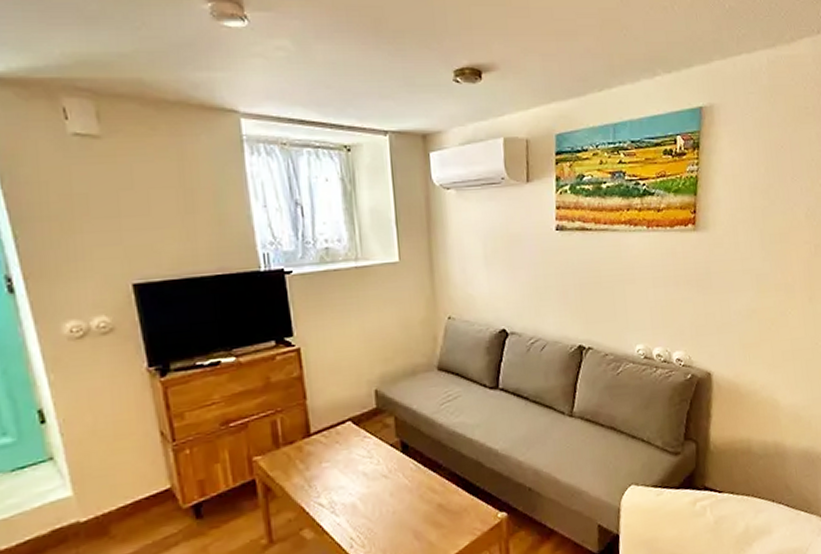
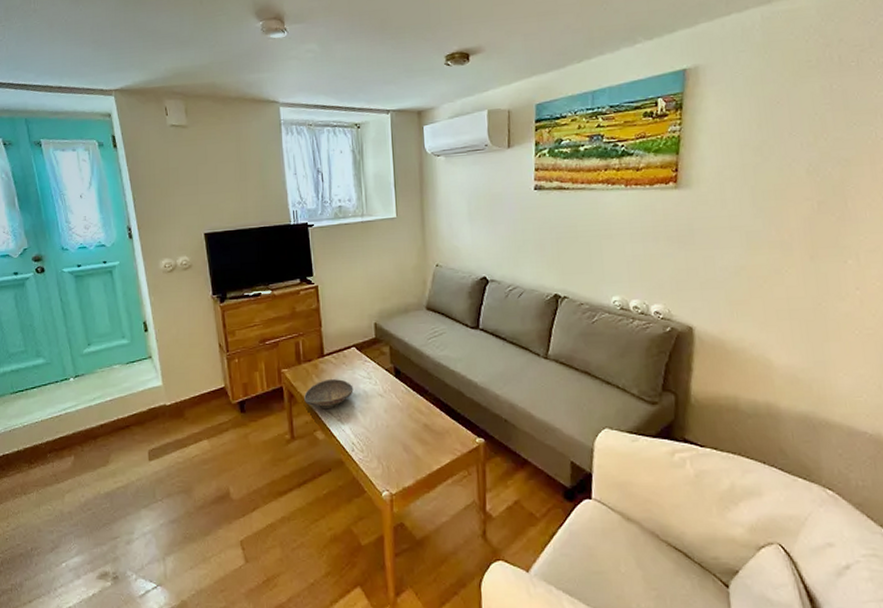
decorative bowl: none [285,462,351,501] -> present [304,379,354,410]

